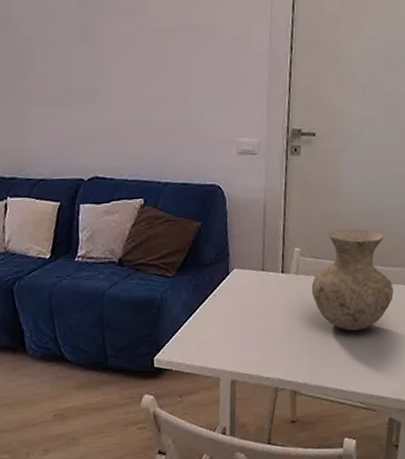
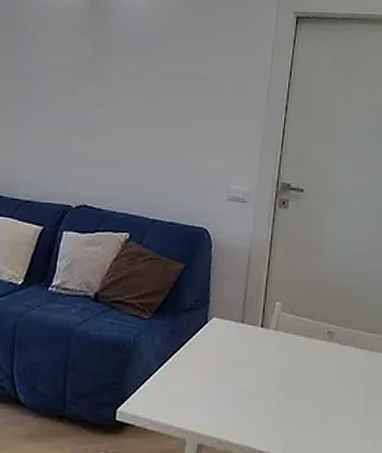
vase: present [311,228,393,331] -> none [290,287,372,399]

